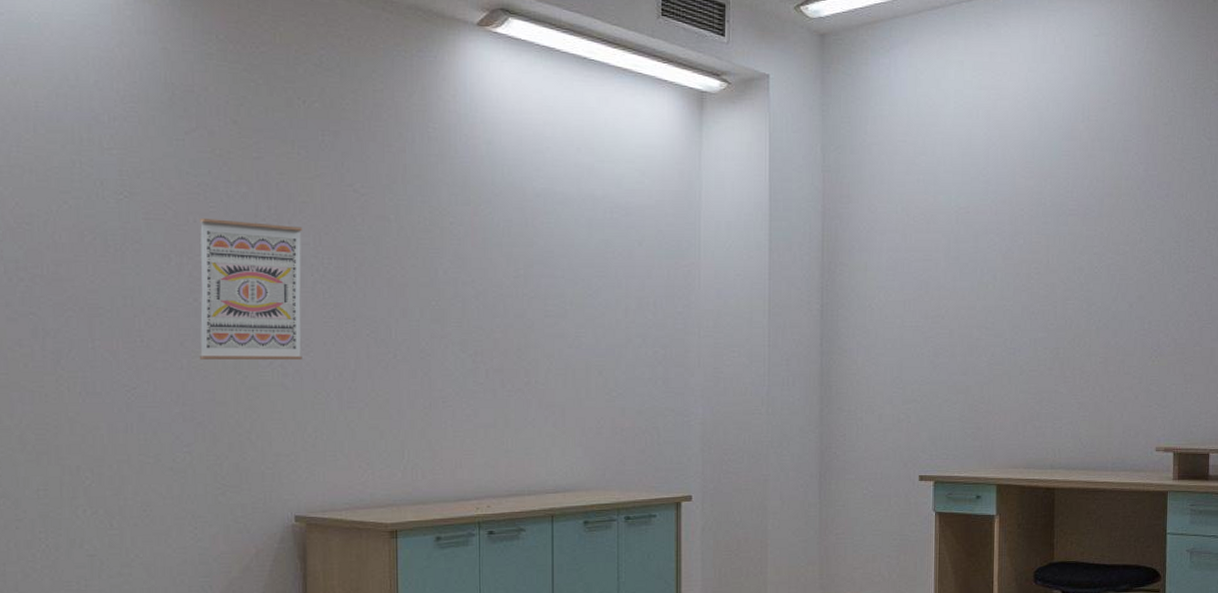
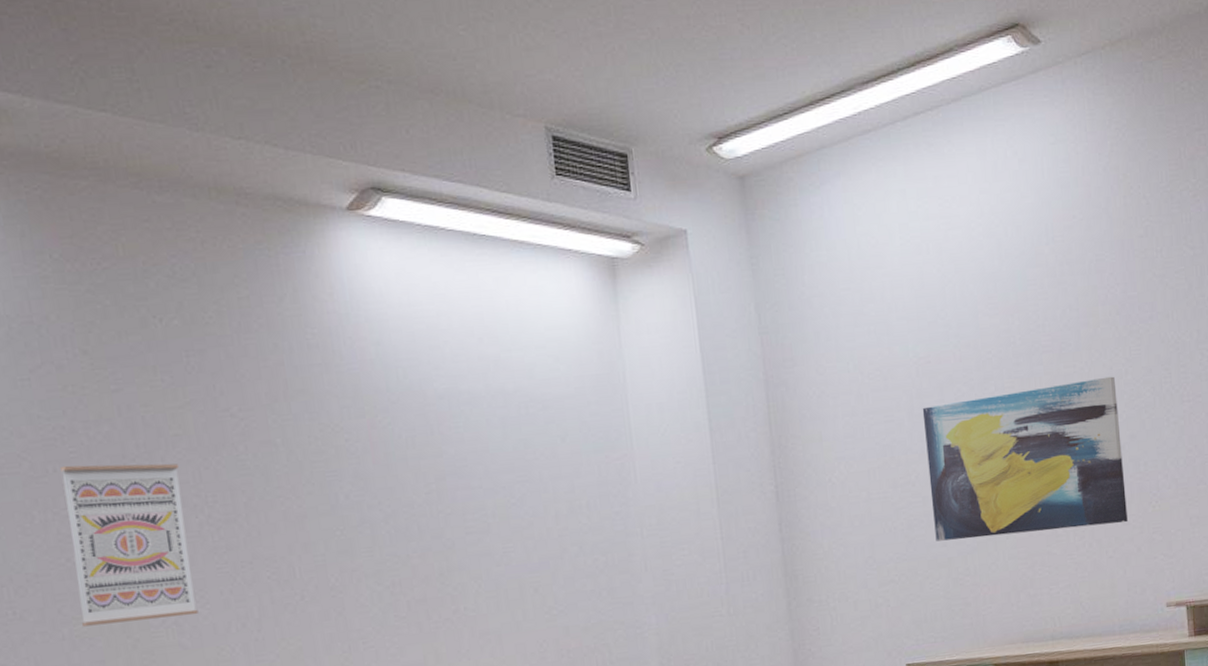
wall art: none [957,242,1131,373] -> present [922,376,1128,542]

